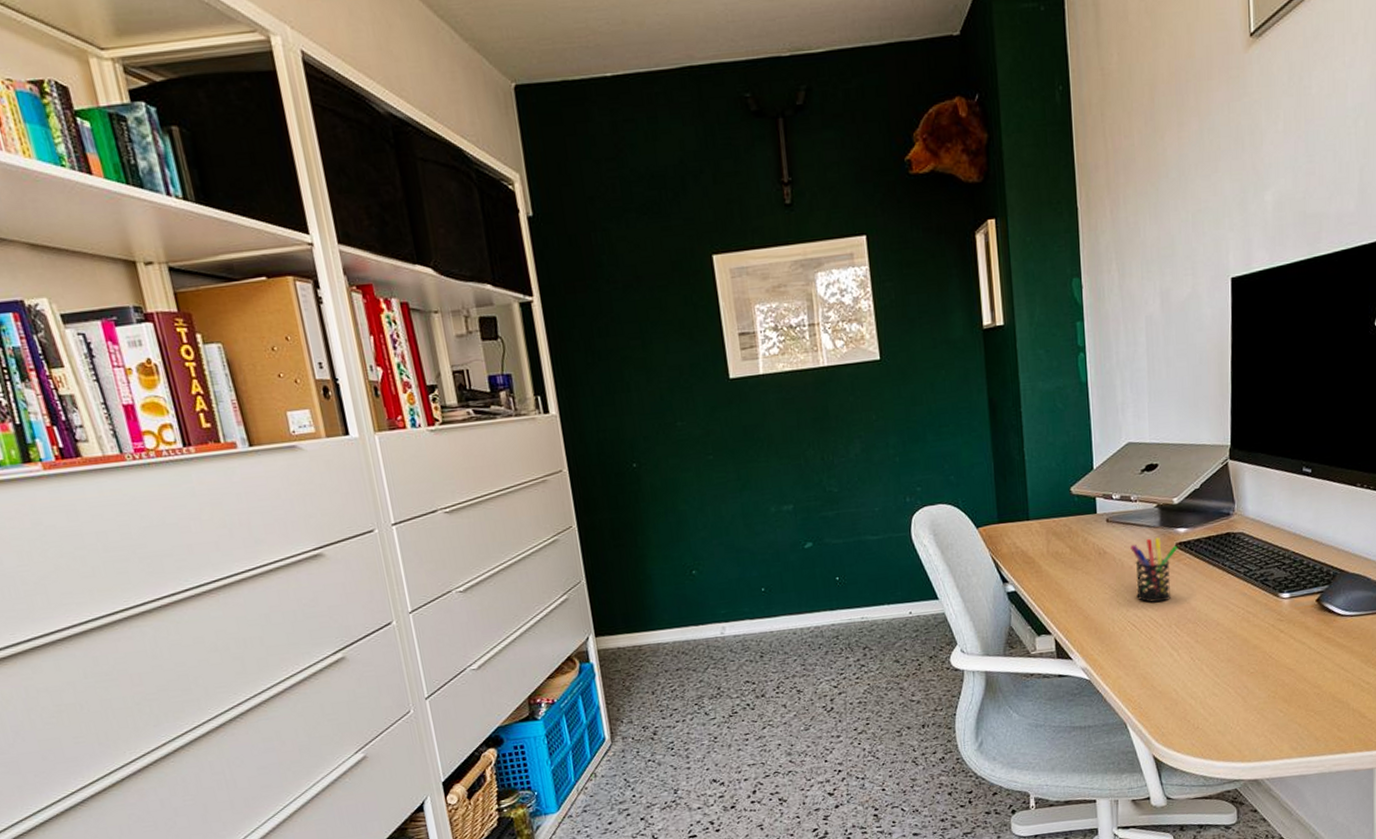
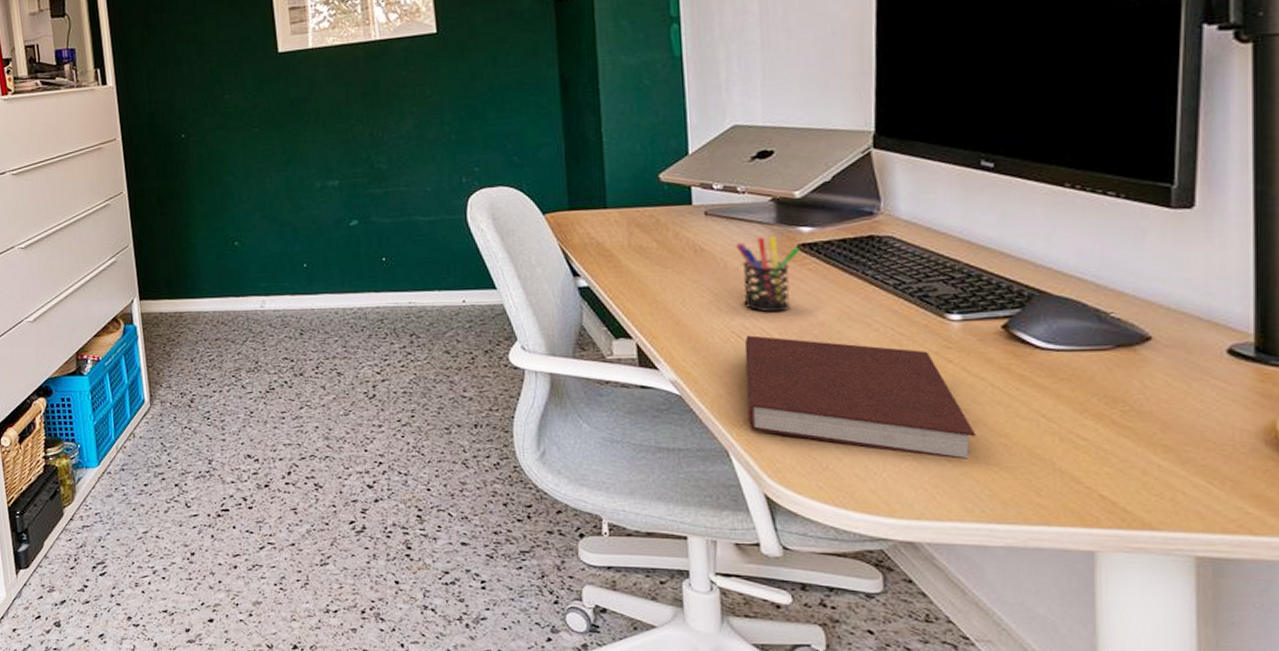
notebook: none [1137,623,1299,709] -> present [744,335,976,459]

